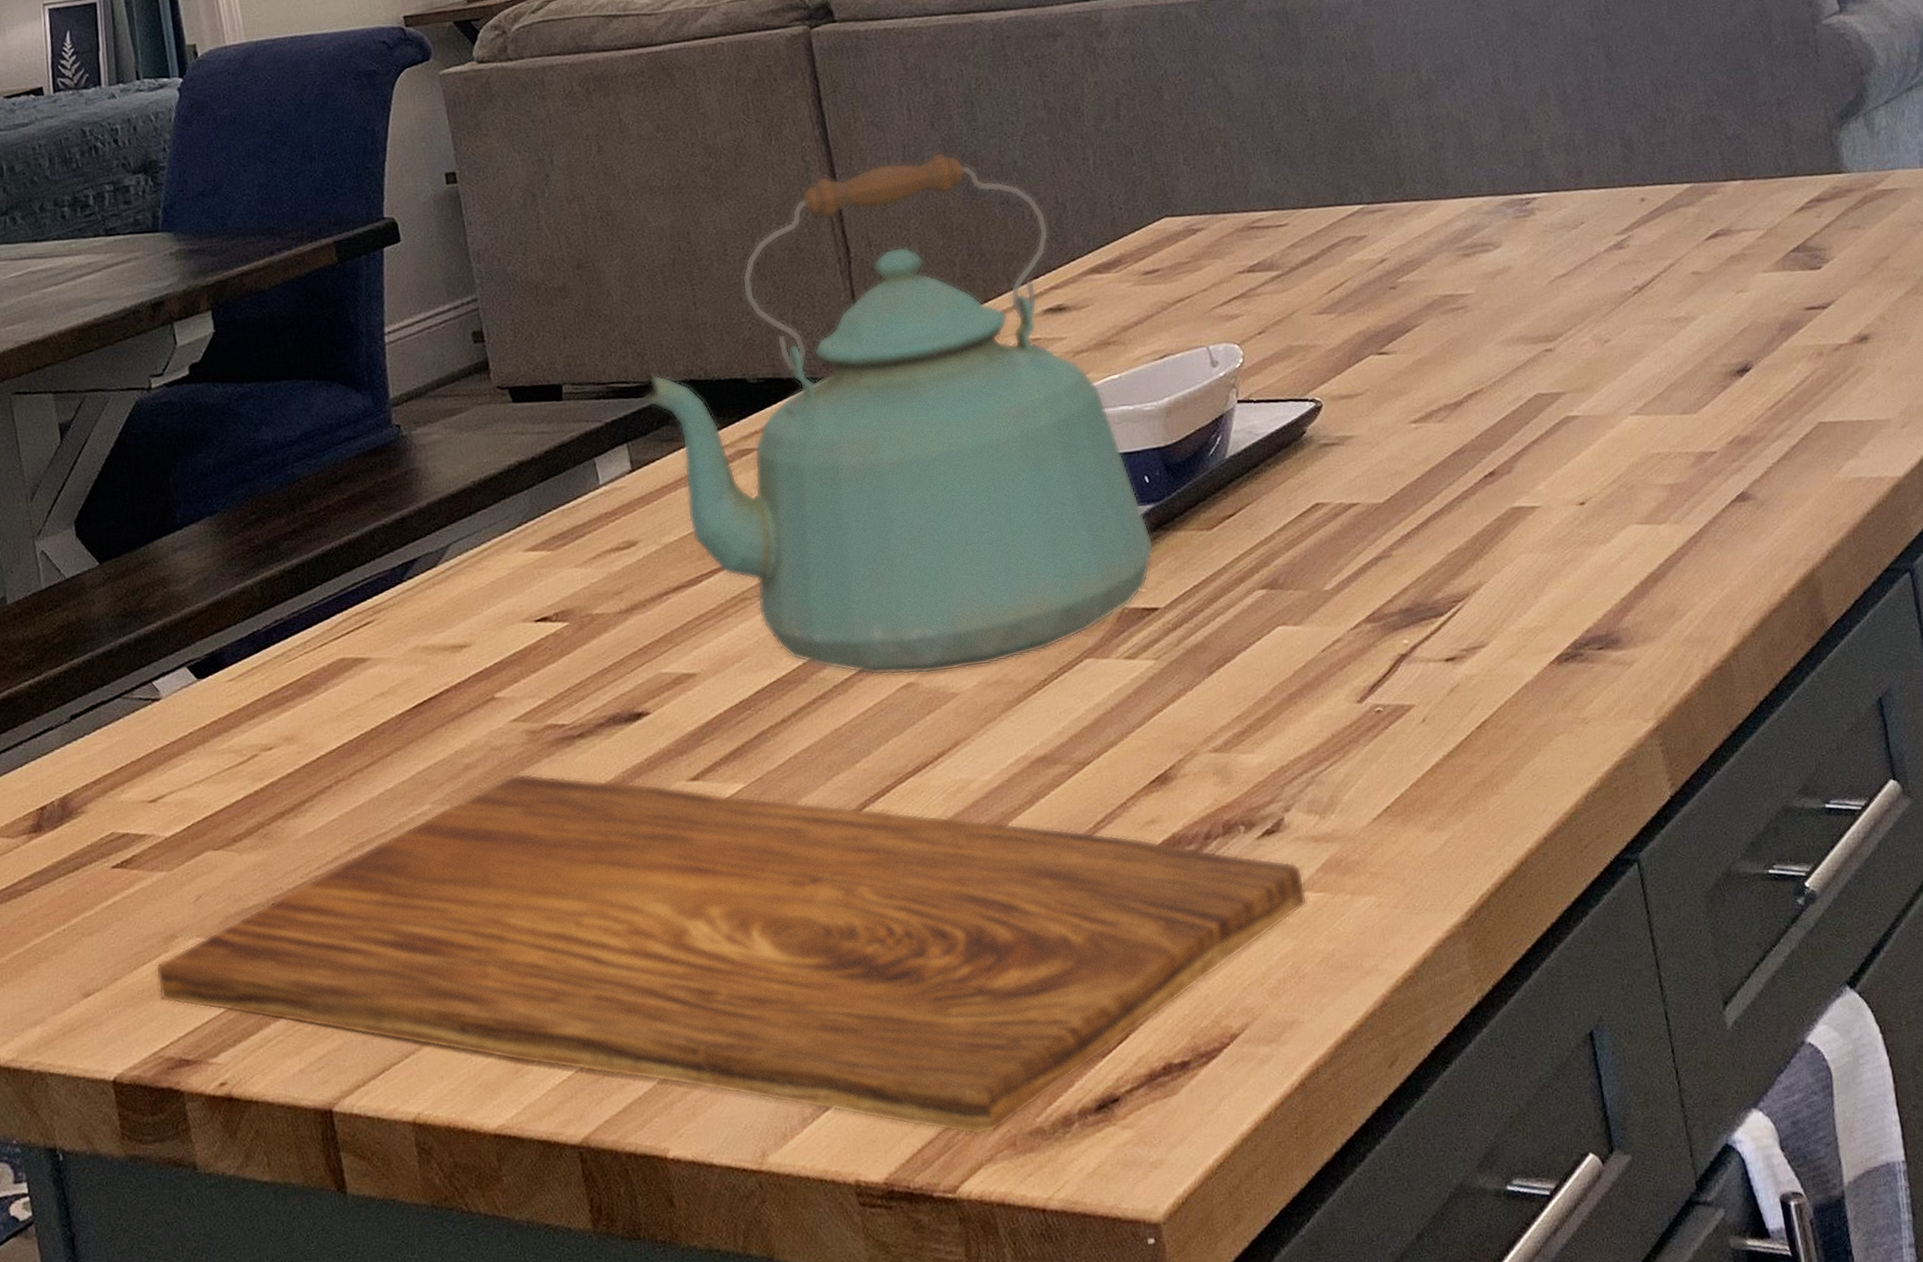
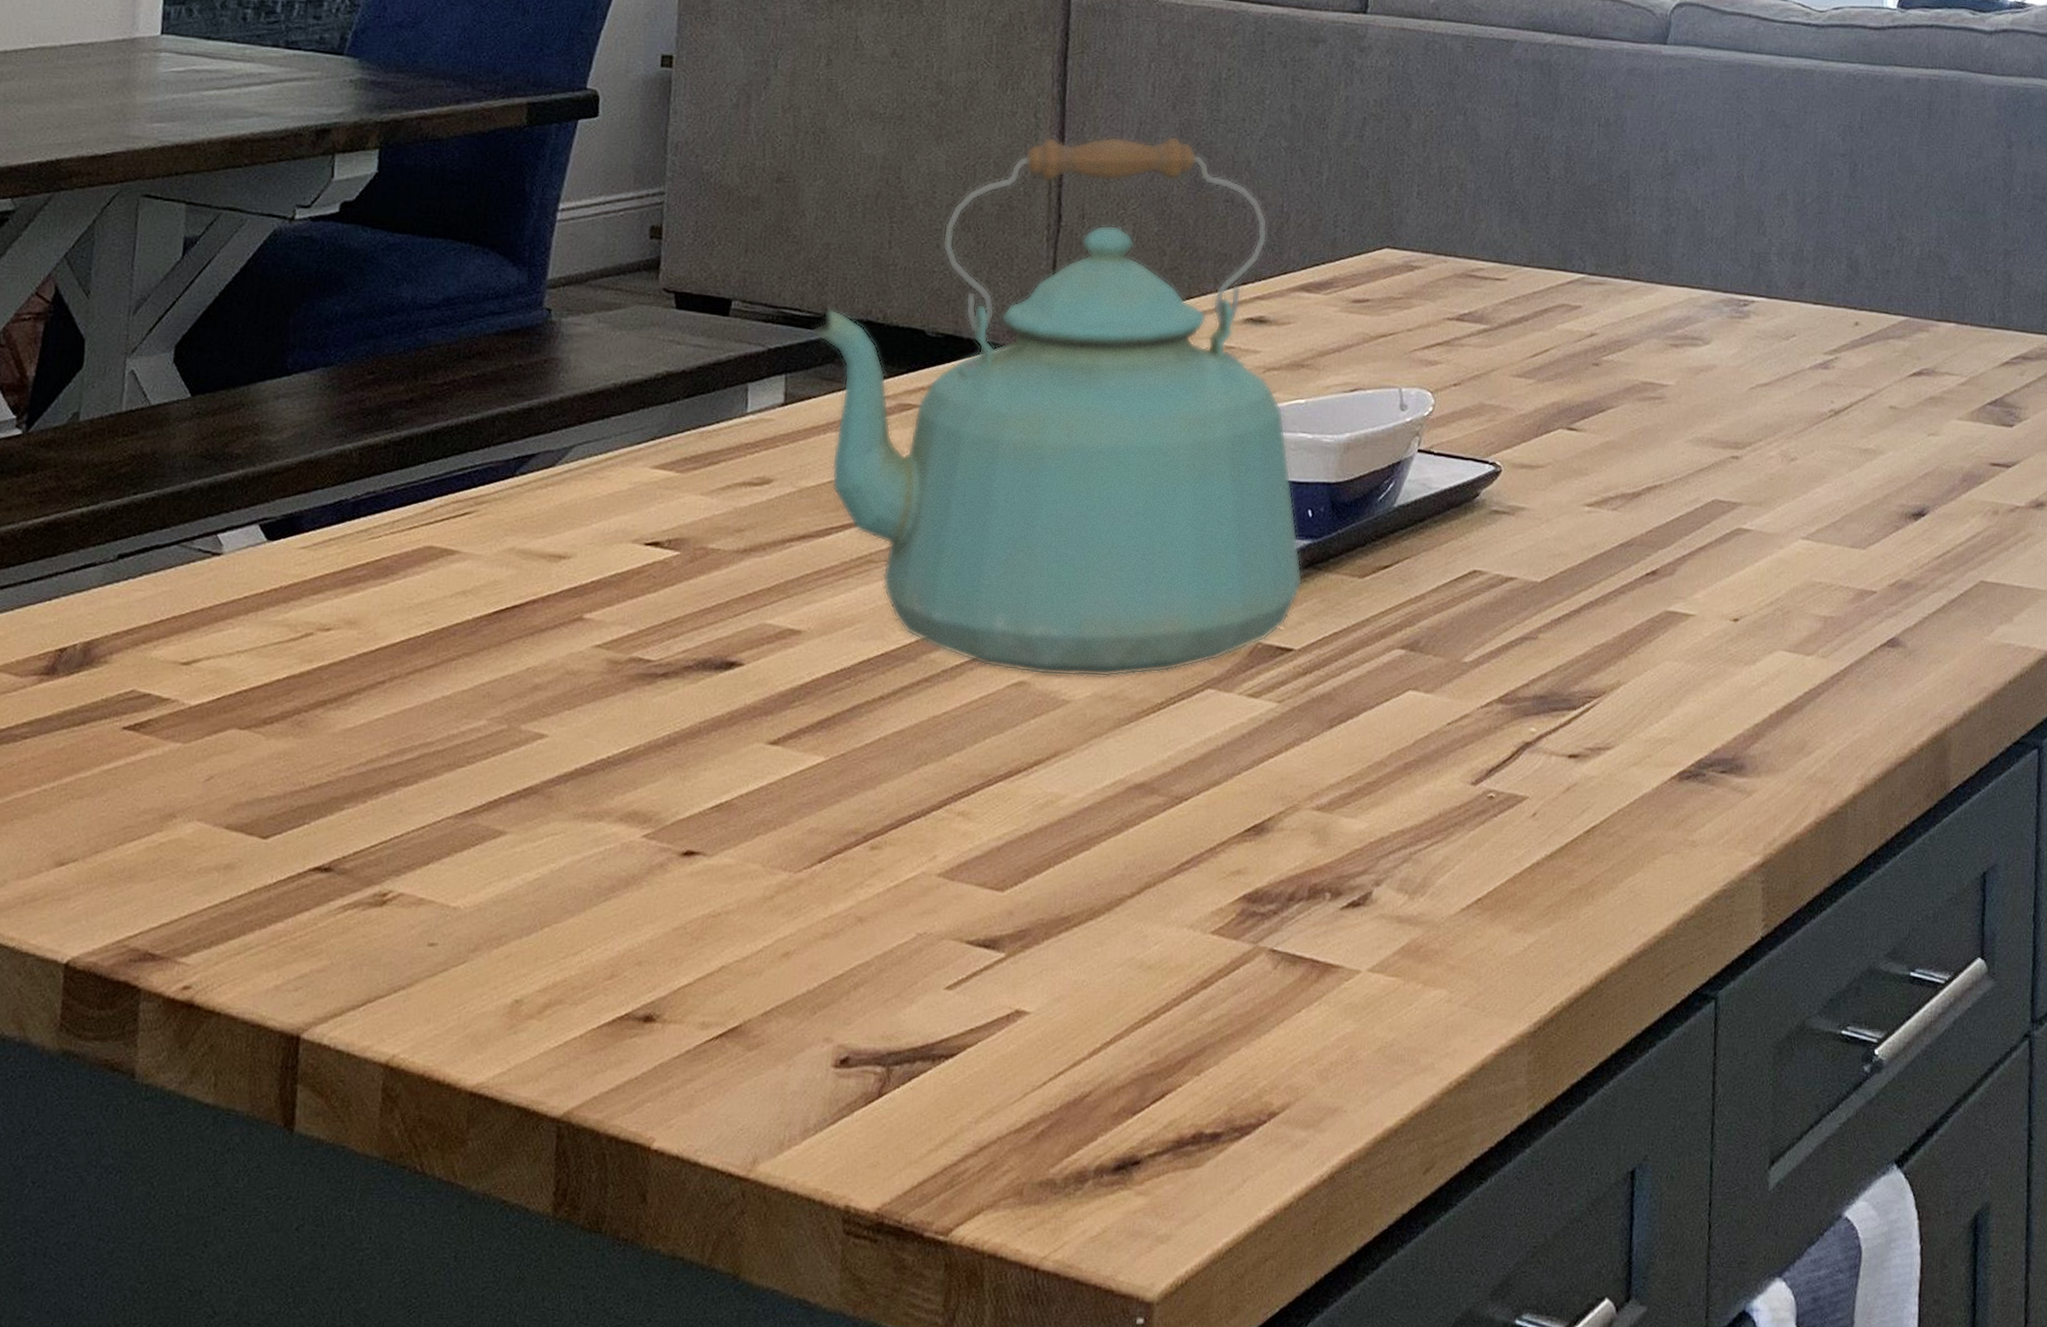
cutting board: present [155,773,1308,1136] -> none [141,703,1379,1177]

